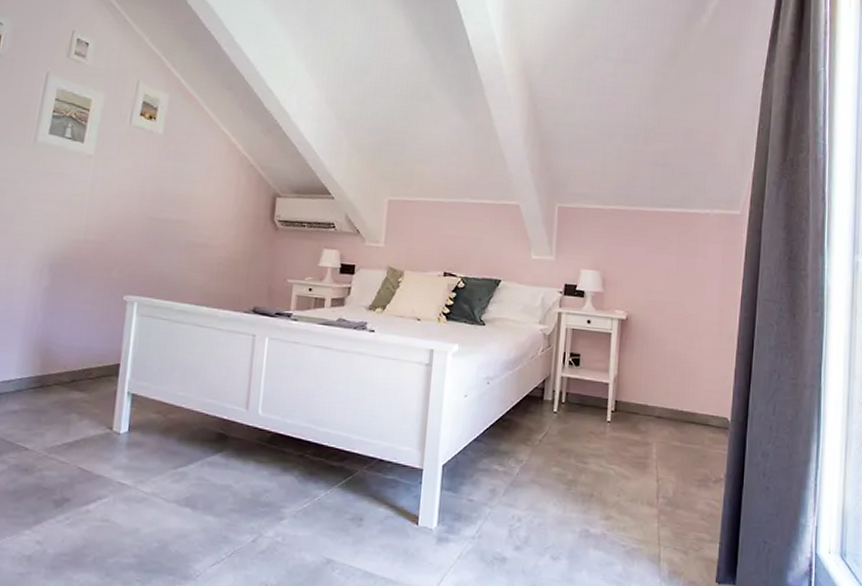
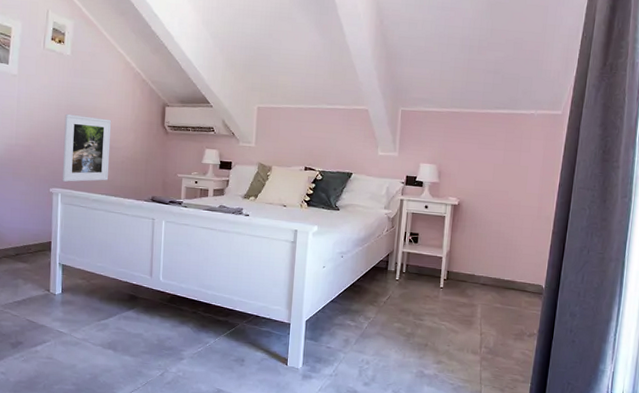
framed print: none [140,203,209,288] -> present [62,113,112,182]

